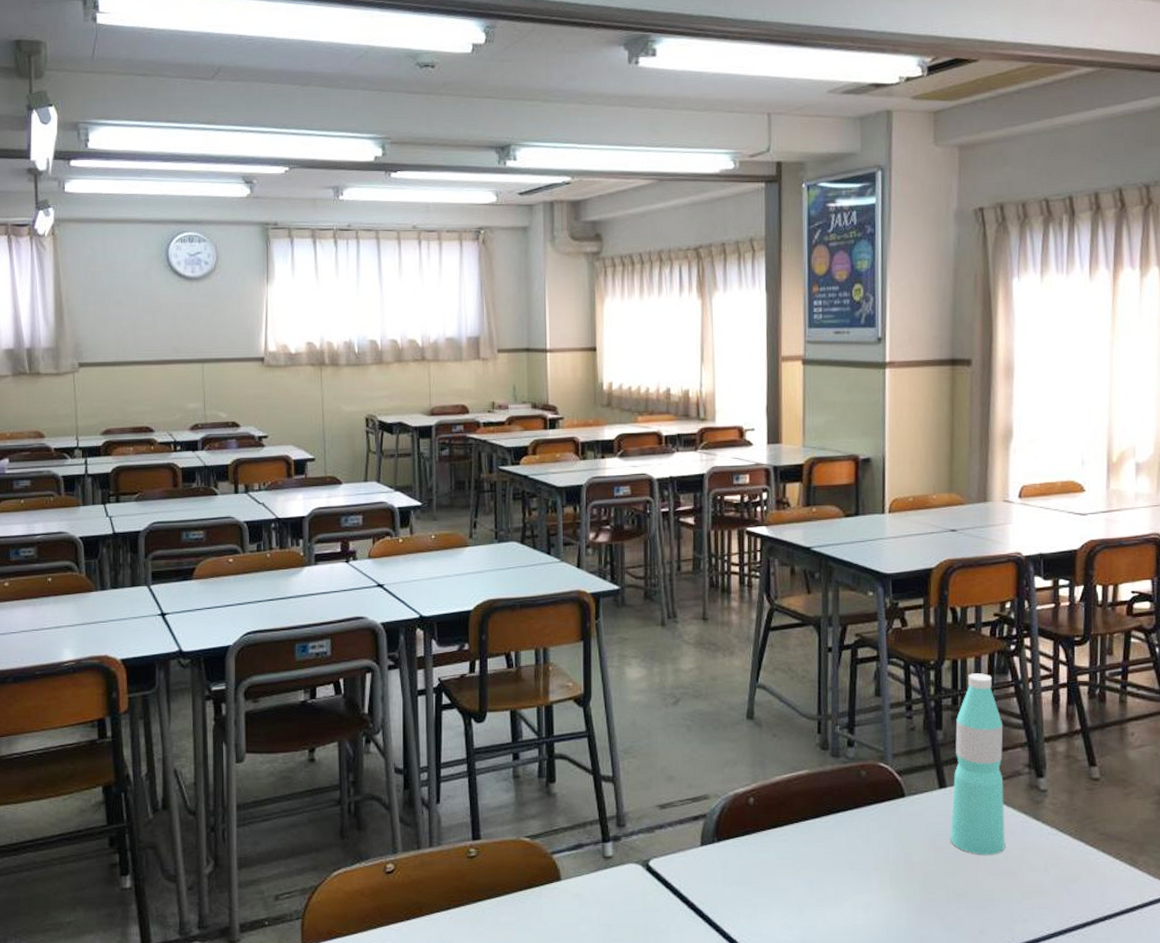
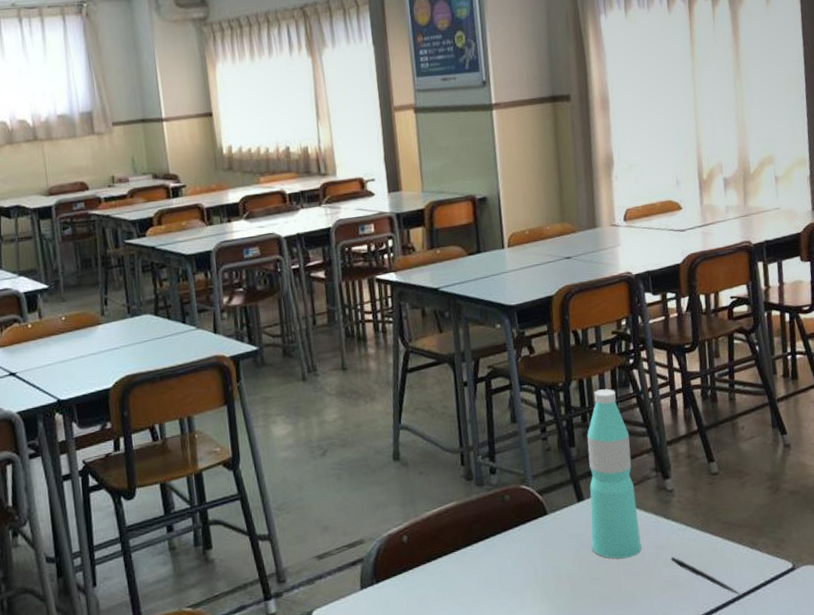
pen: none [1036,861,1113,913] -> present [670,556,740,595]

